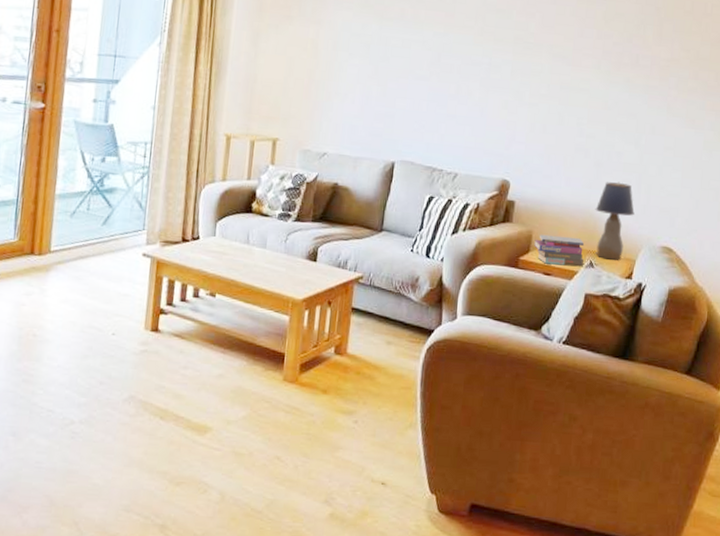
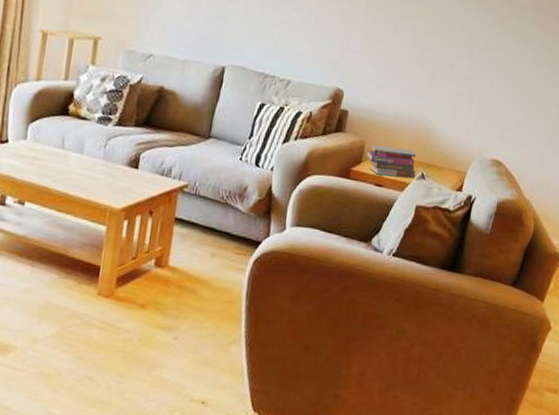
table lamp: present [594,182,635,260] -> none [426,94,466,172]

